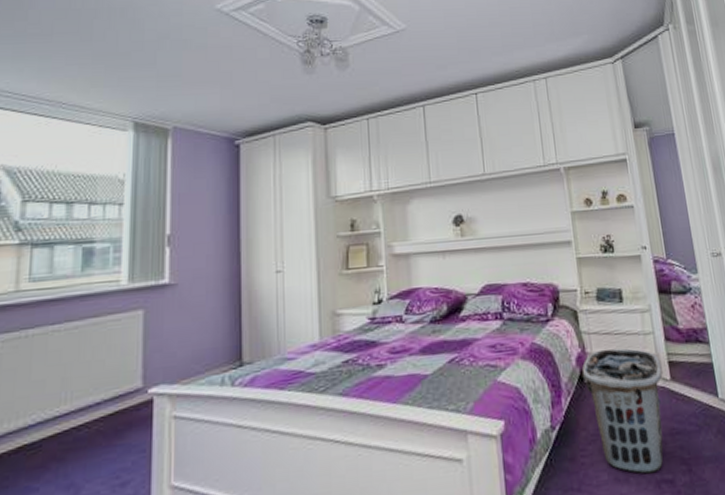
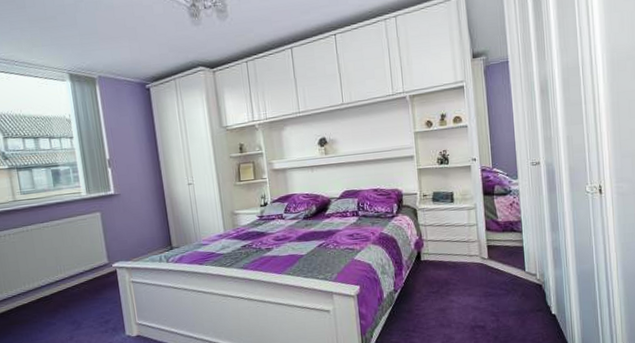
clothes hamper: present [582,348,663,474] -> none [418,236,482,322]

